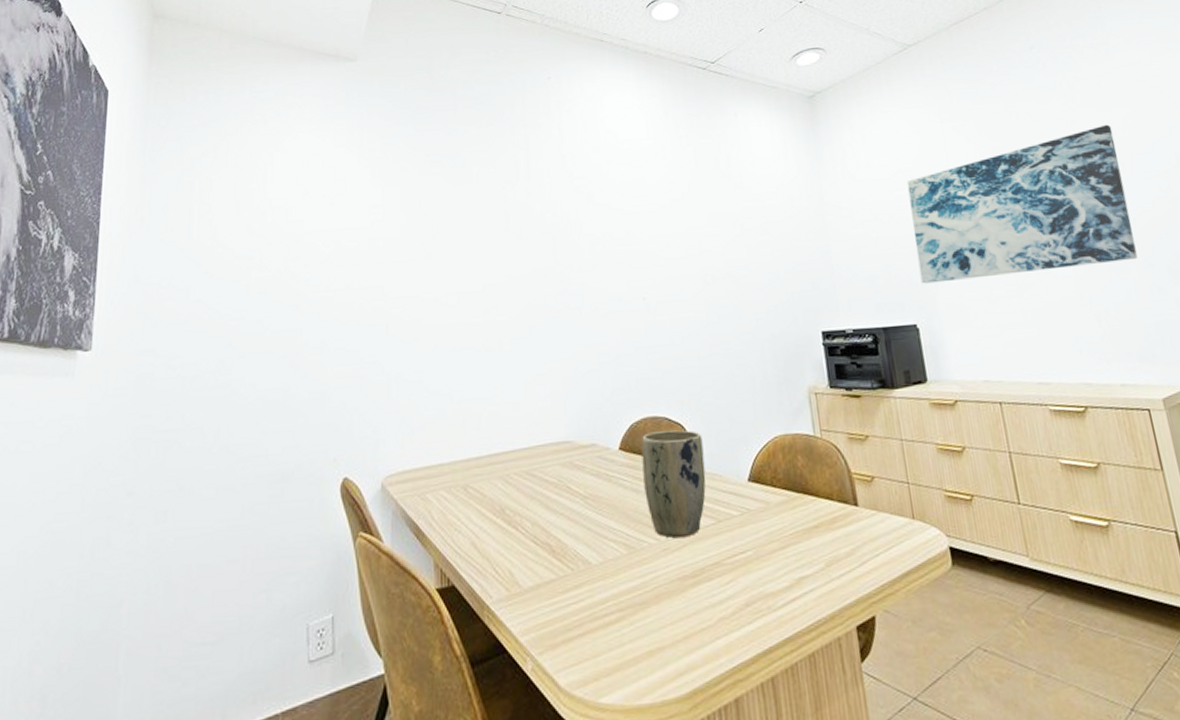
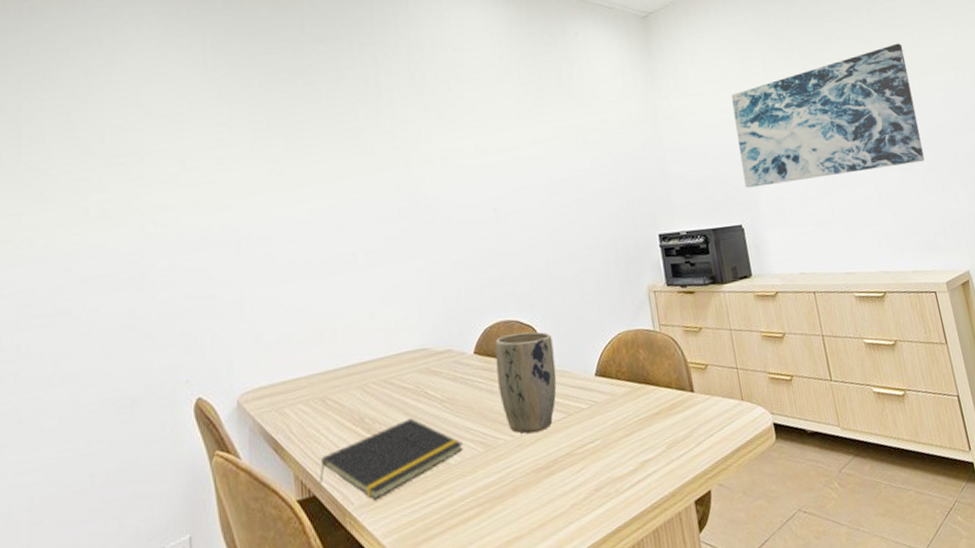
notepad: none [459,513,605,596] -> present [319,418,463,501]

